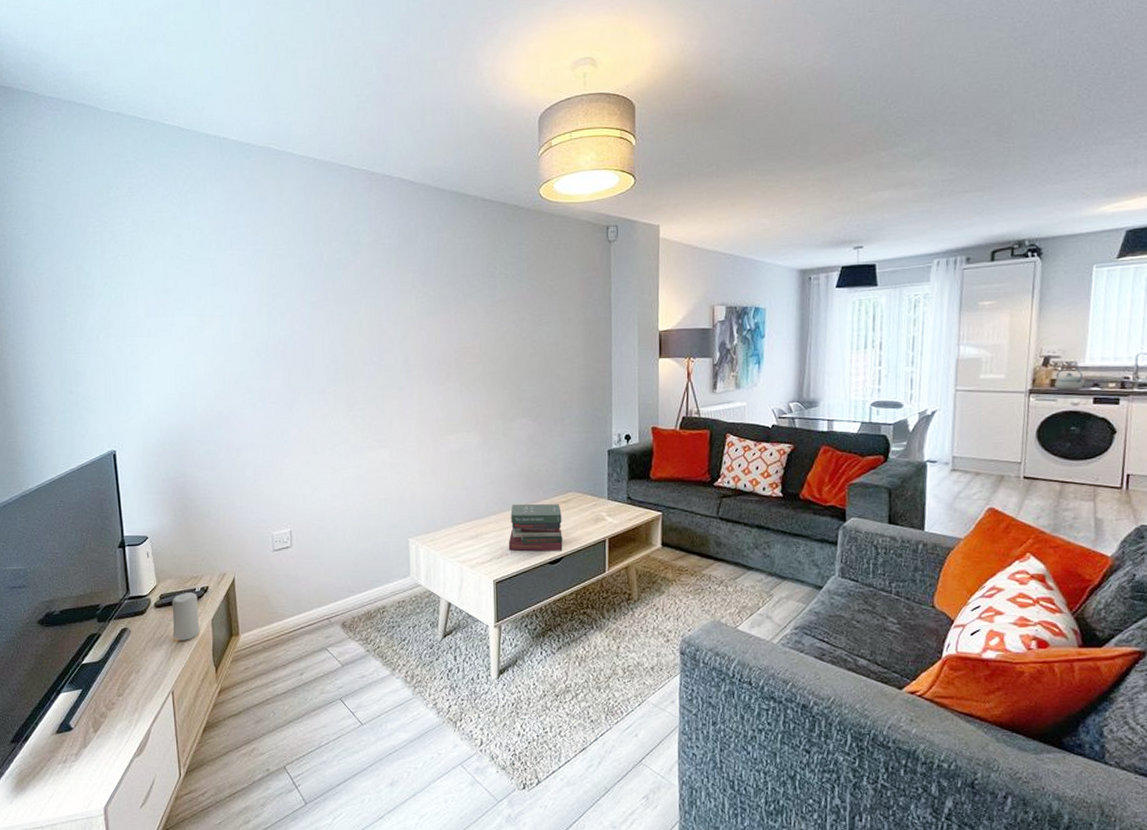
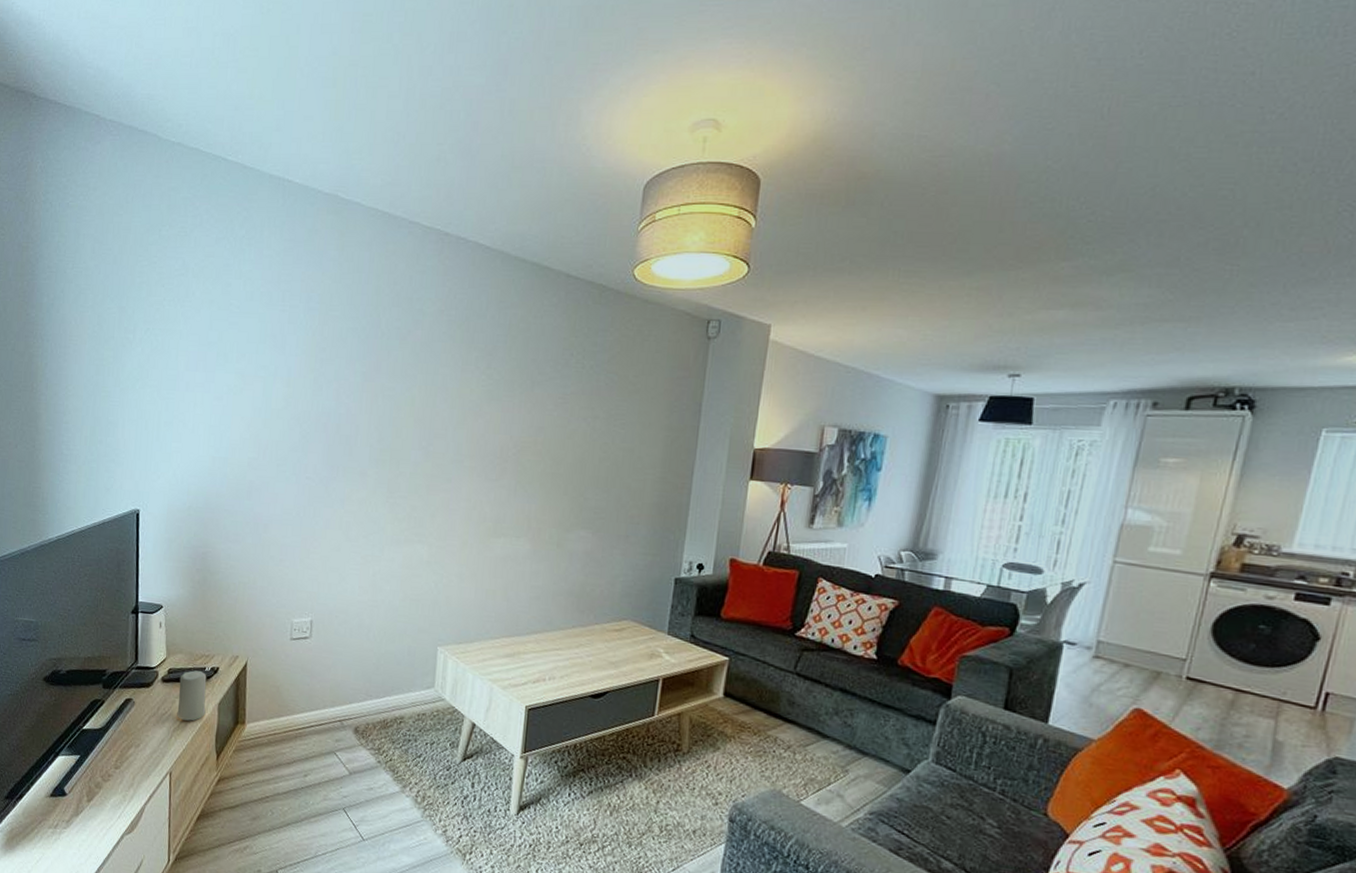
books: present [508,503,563,552] -> none [546,624,613,685]
kettle: present [1054,365,1086,392] -> none [1245,547,1290,583]

